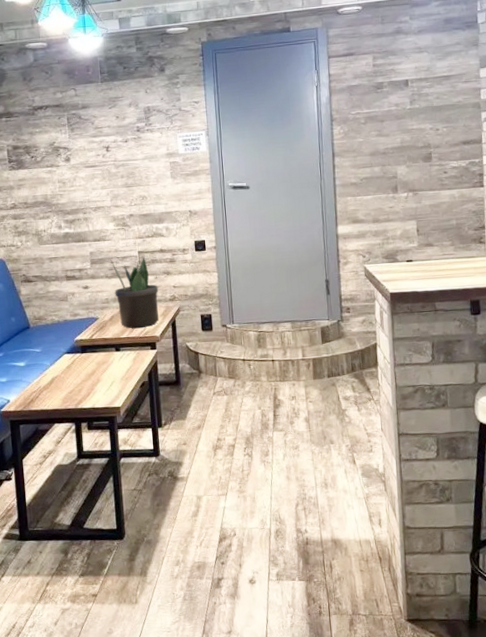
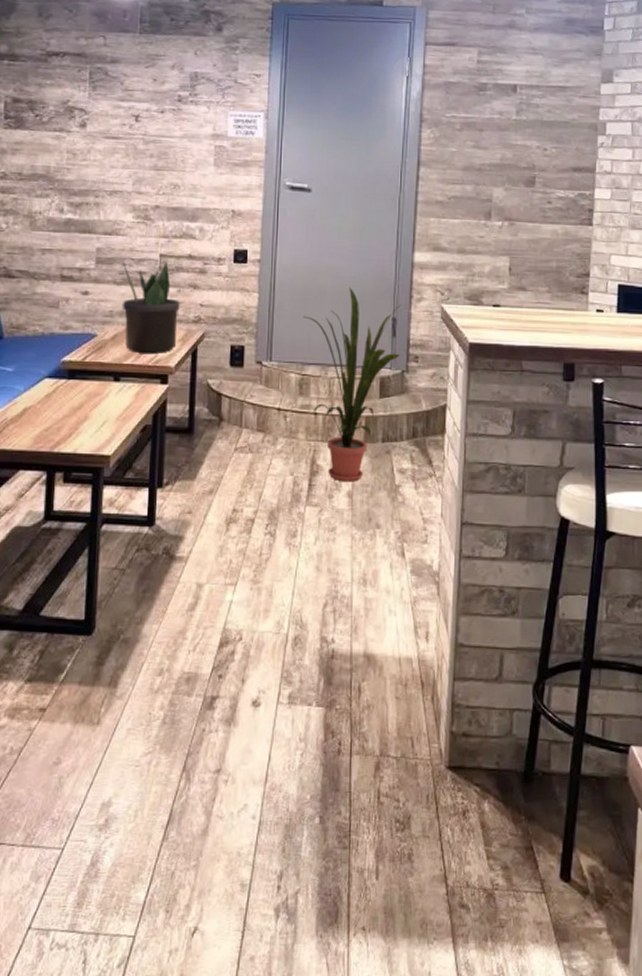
house plant: none [254,260,335,411] -> present [303,287,401,482]

